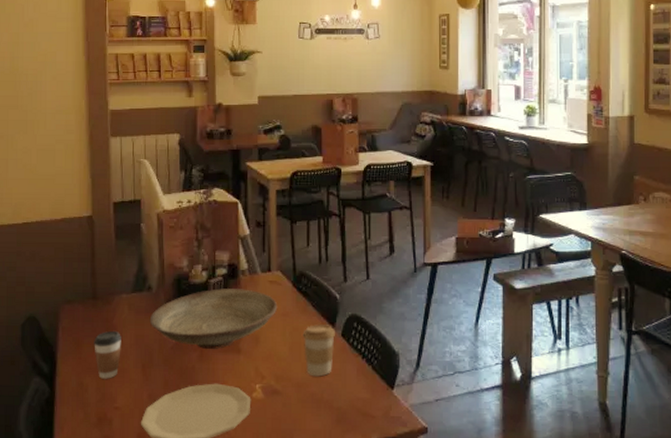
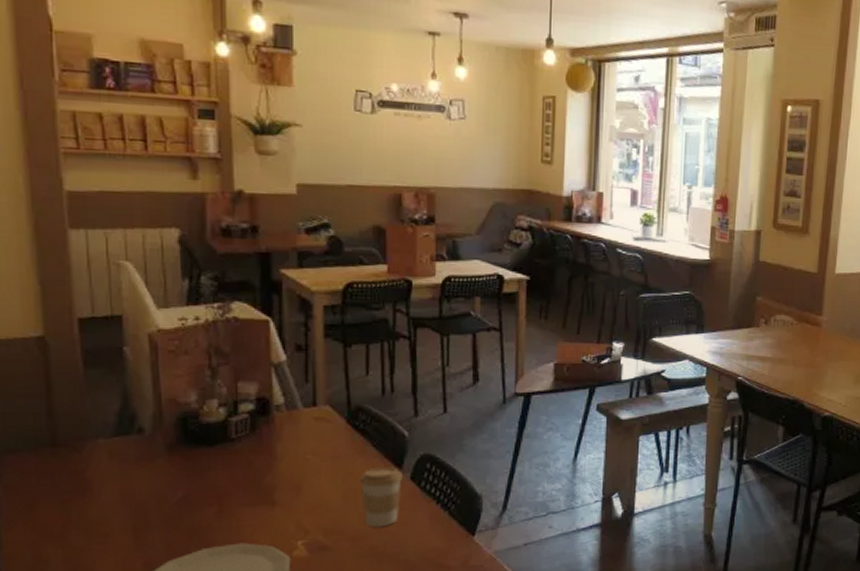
coffee cup: present [94,331,121,379] -> none [56,487,100,548]
decorative bowl: present [149,288,278,349] -> none [141,428,326,503]

